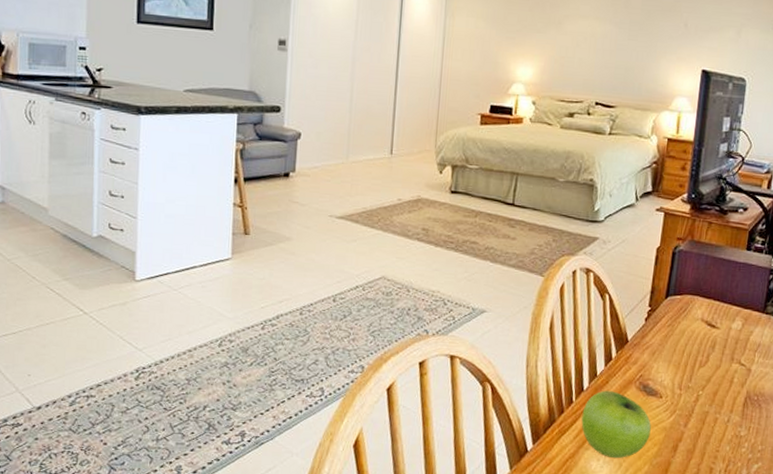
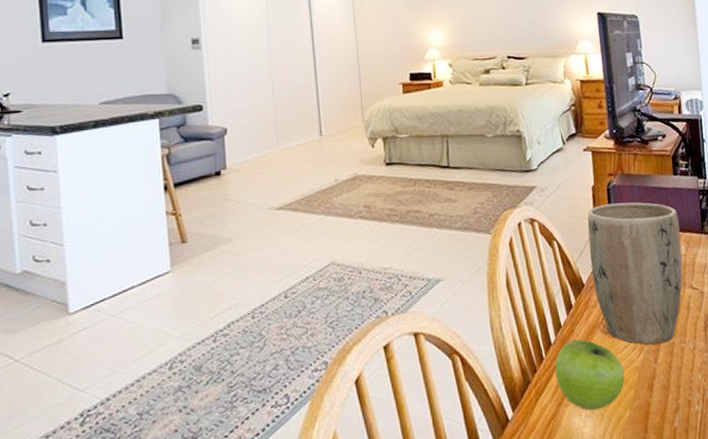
plant pot: none [638,267,742,410] -> present [587,202,683,345]

